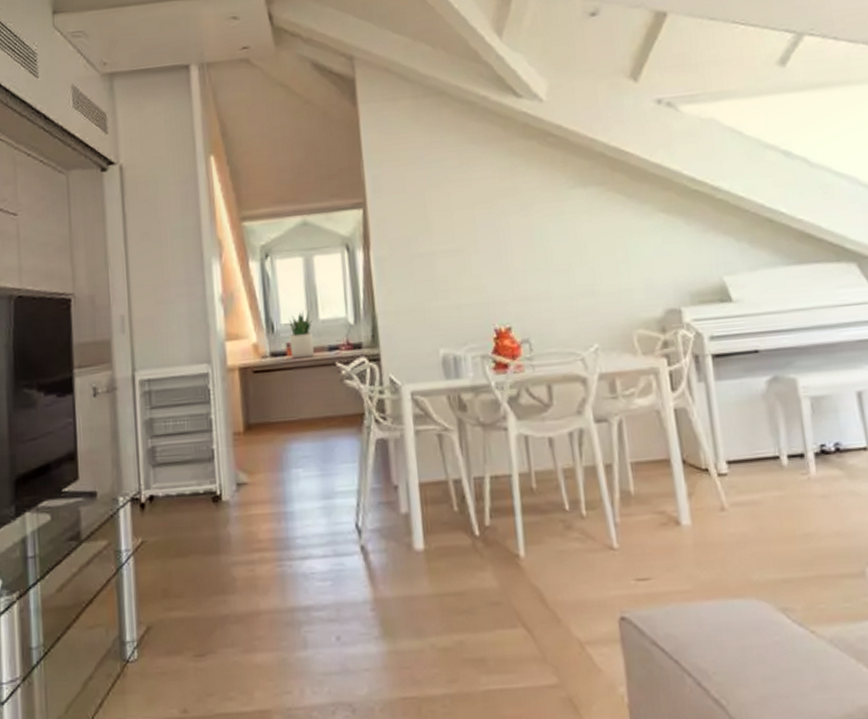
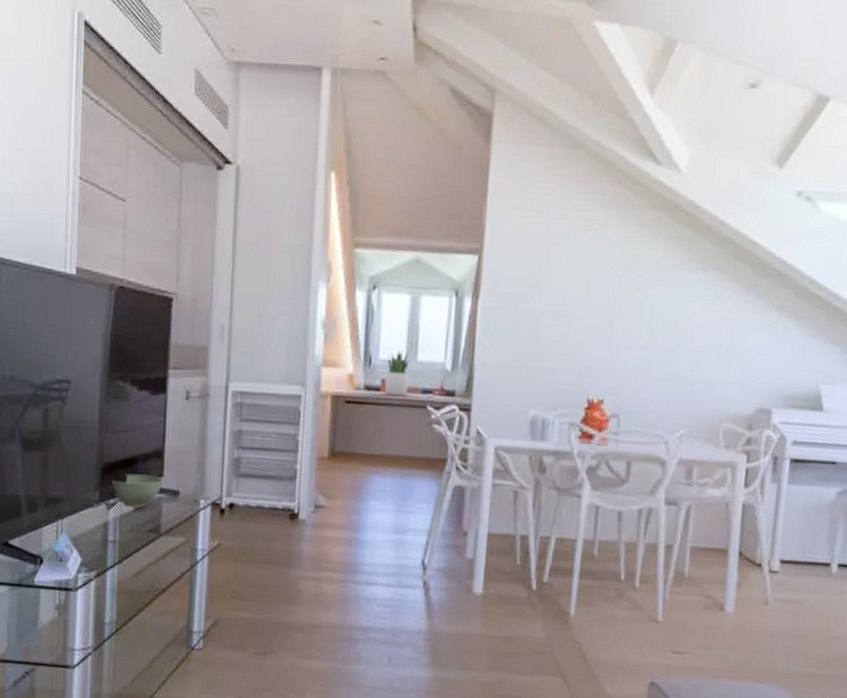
bowl: none [27,480,80,518] -> present [112,473,164,509]

